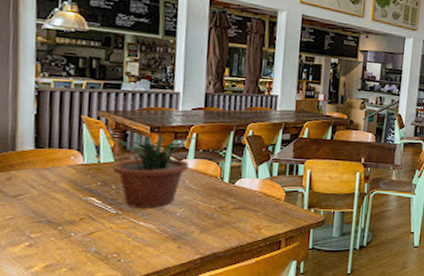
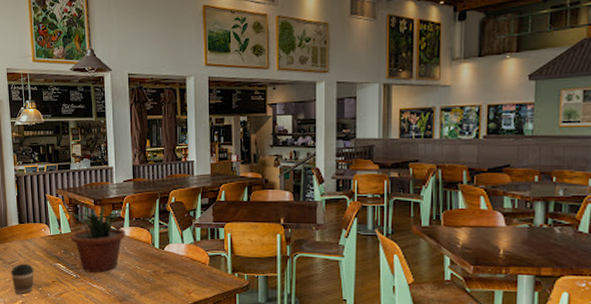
coffee cup: none [15,197,53,235] -> present [11,263,34,294]

